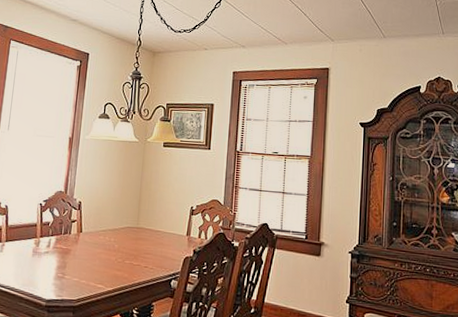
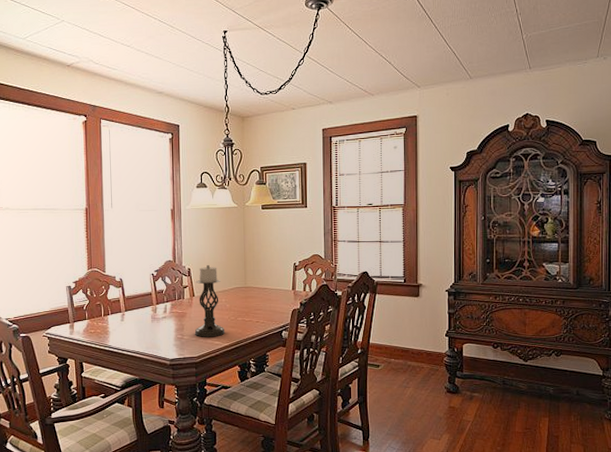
candle holder: none [76,200,112,280] -> present [194,265,225,337]

